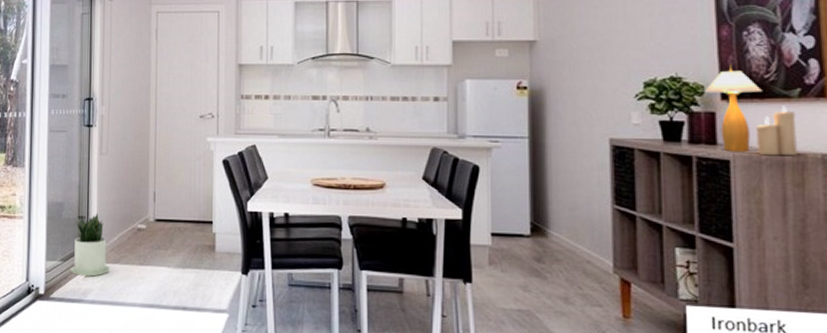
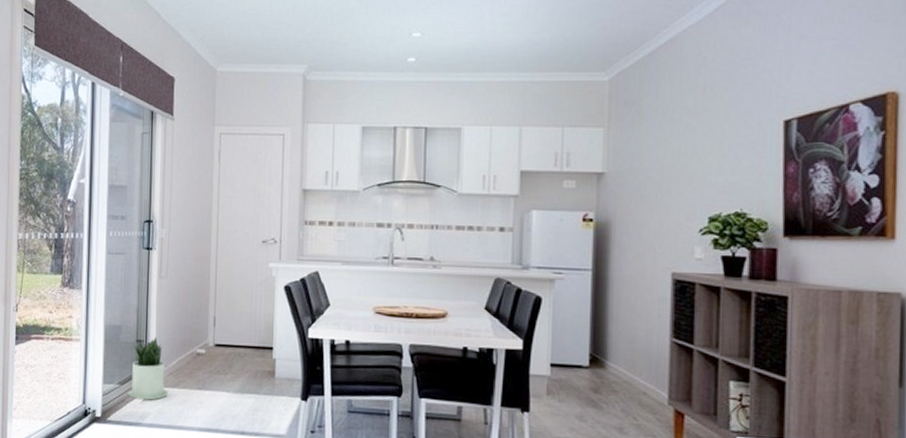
table lamp: present [703,65,763,152] -> none [766,201,825,289]
candle: present [756,106,797,156] -> none [815,244,855,294]

